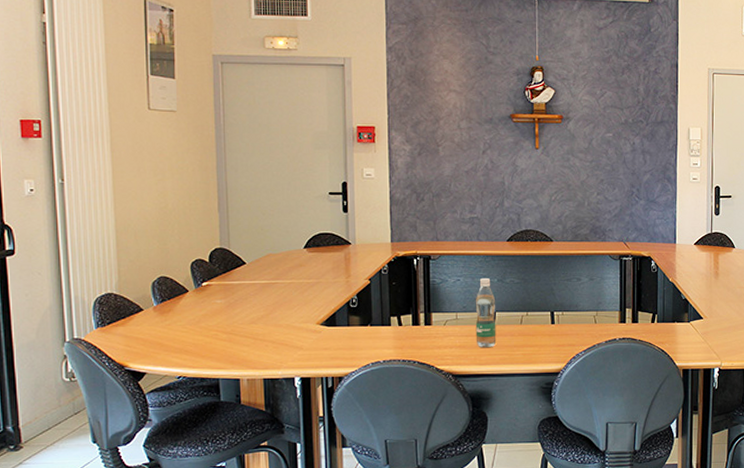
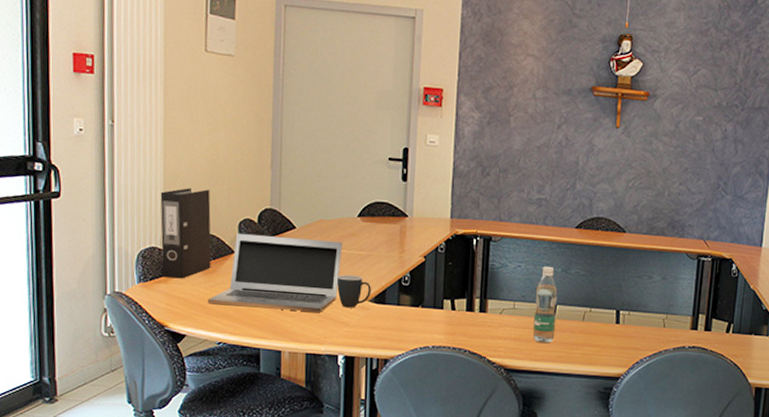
binder: none [113,235,167,321] -> present [160,188,212,279]
laptop: none [165,272,291,342] -> present [207,233,342,312]
mug: none [289,302,321,333] -> present [337,274,371,308]

